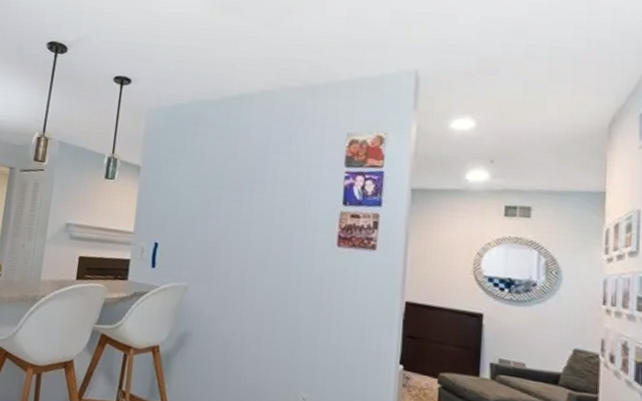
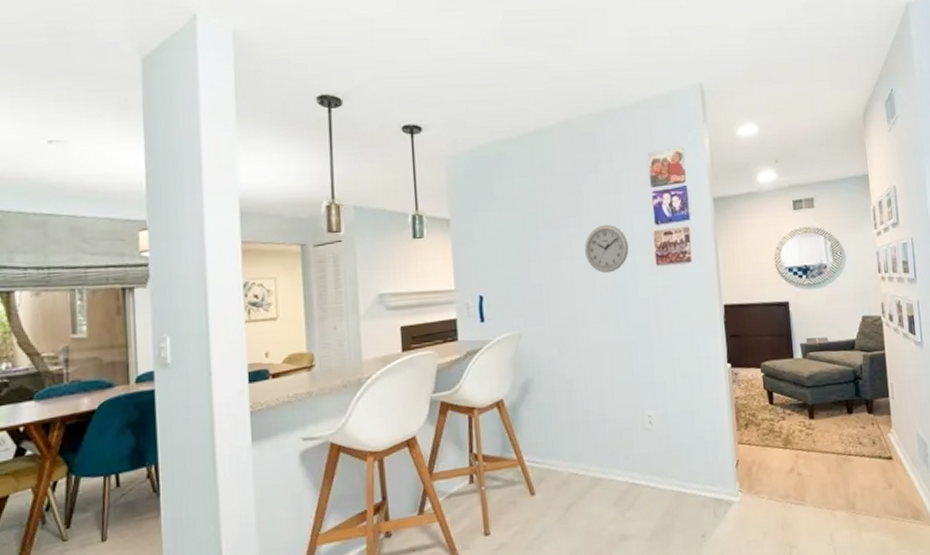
wall clock: none [264,196,311,245] -> present [585,224,629,273]

